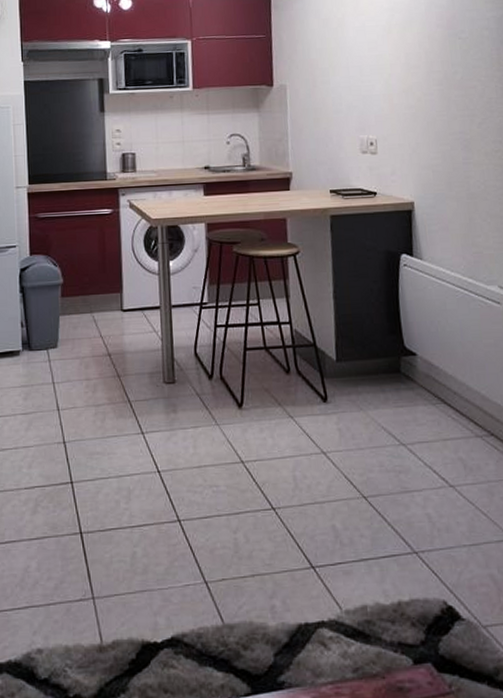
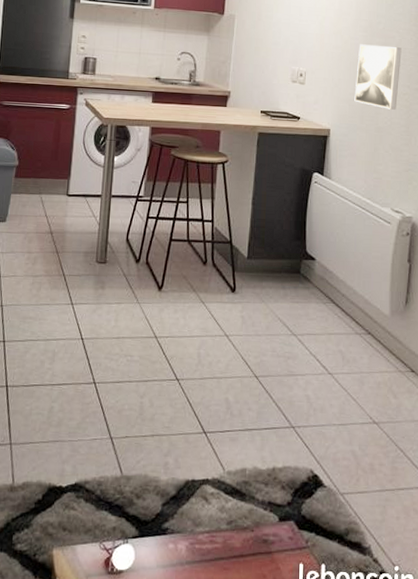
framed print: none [435,98,489,171] -> present [354,44,402,110]

